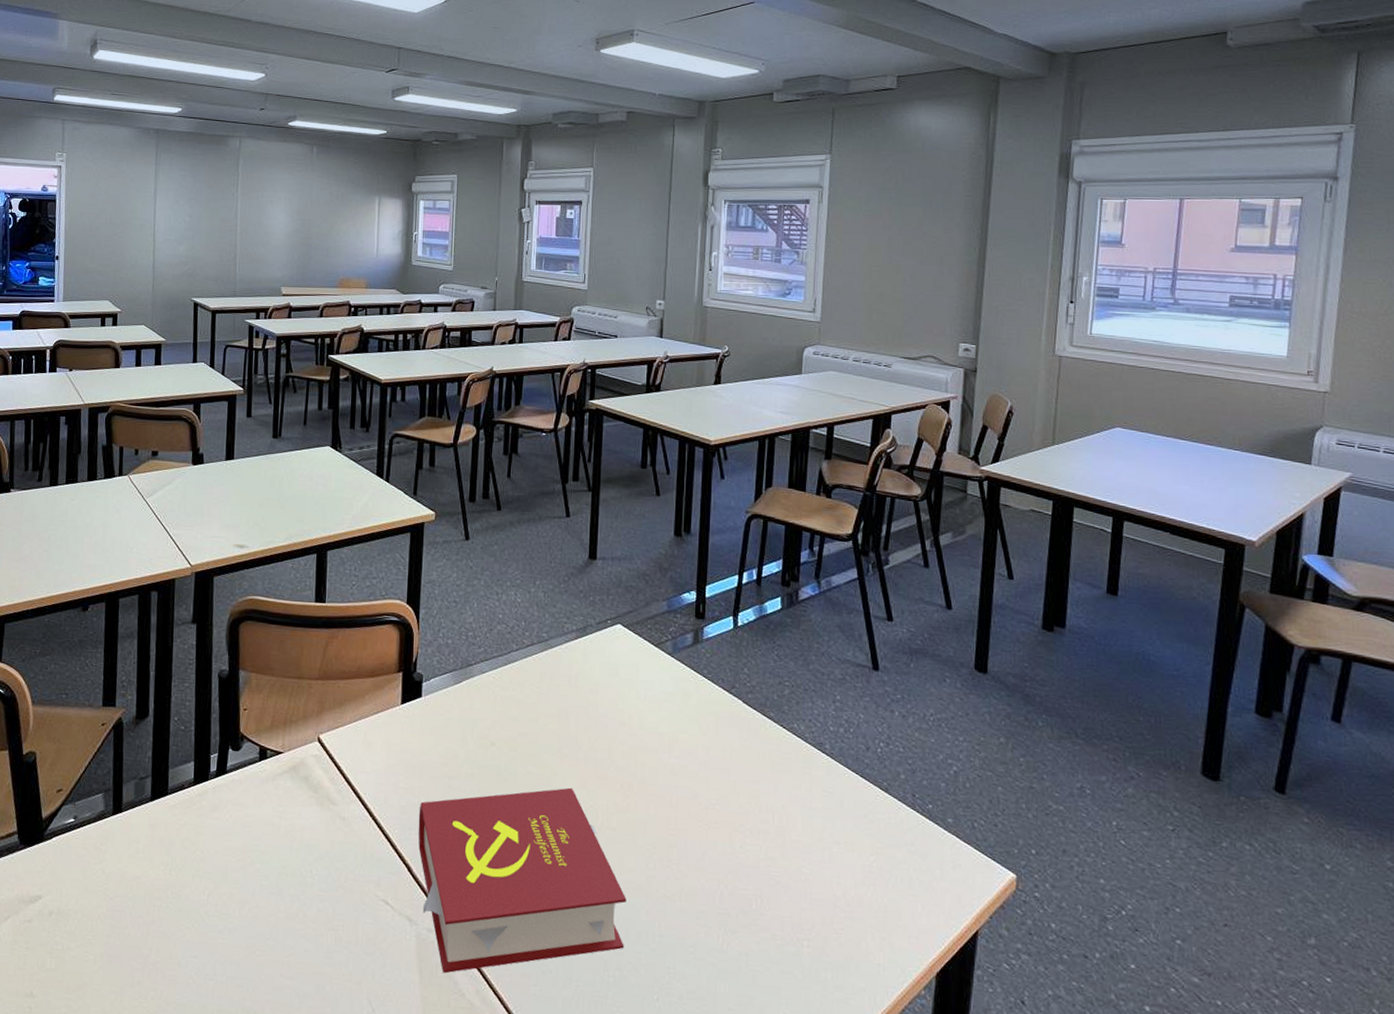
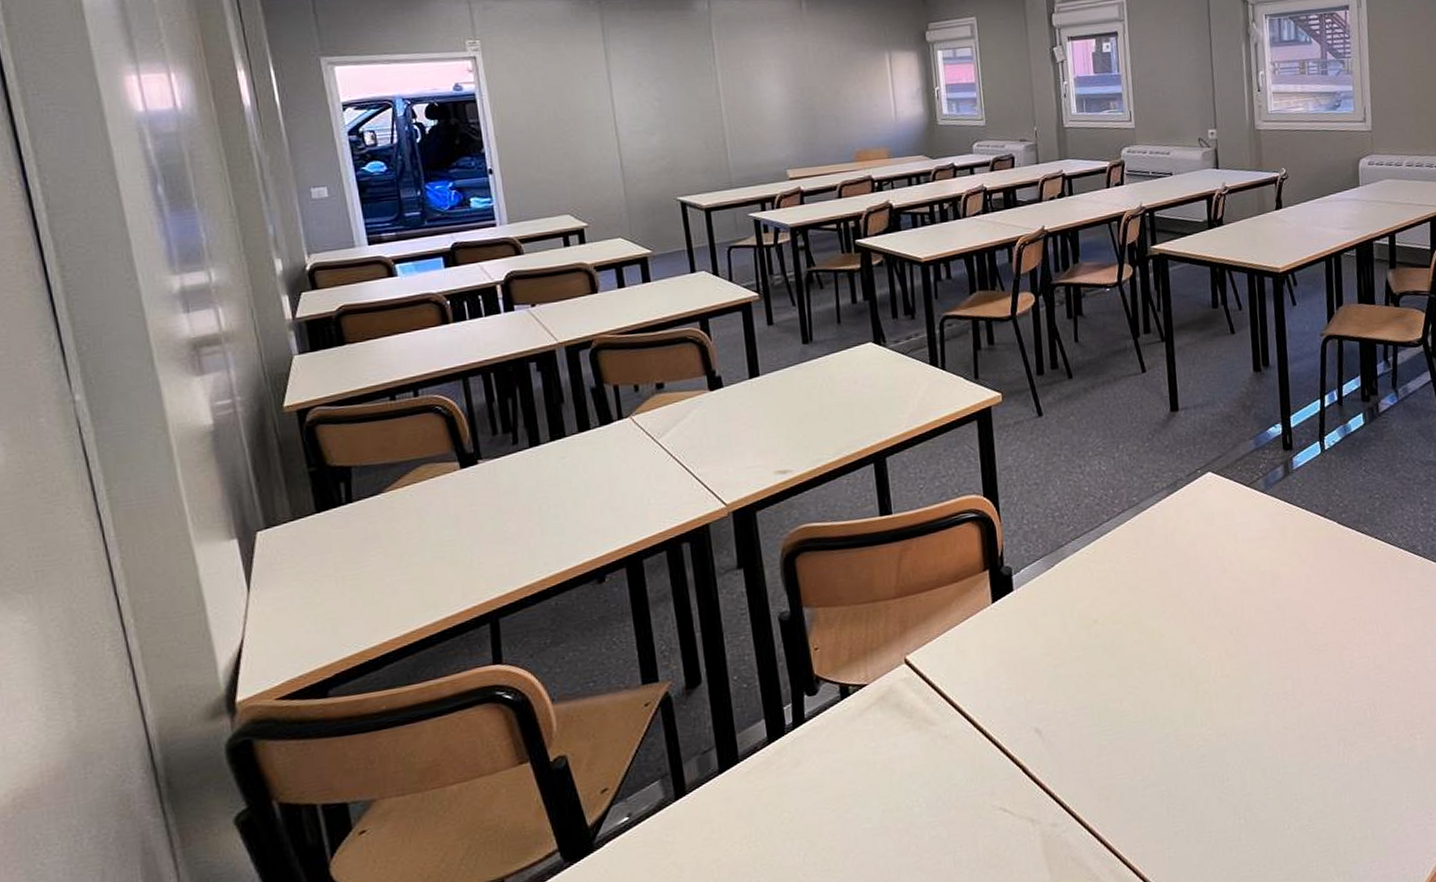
book: present [418,787,627,974] -> none [1026,646,1252,863]

